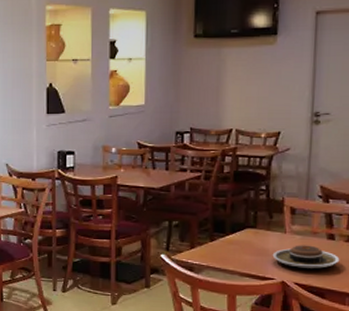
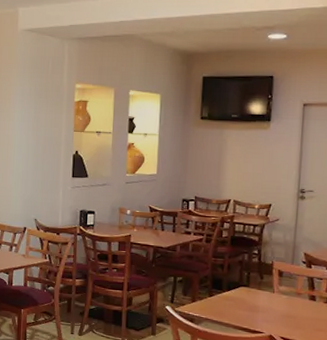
plate: present [272,245,340,269] -> none [262,303,320,326]

